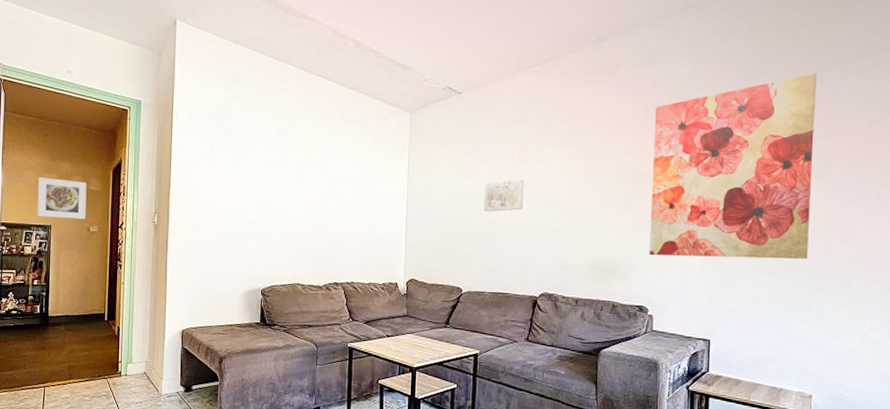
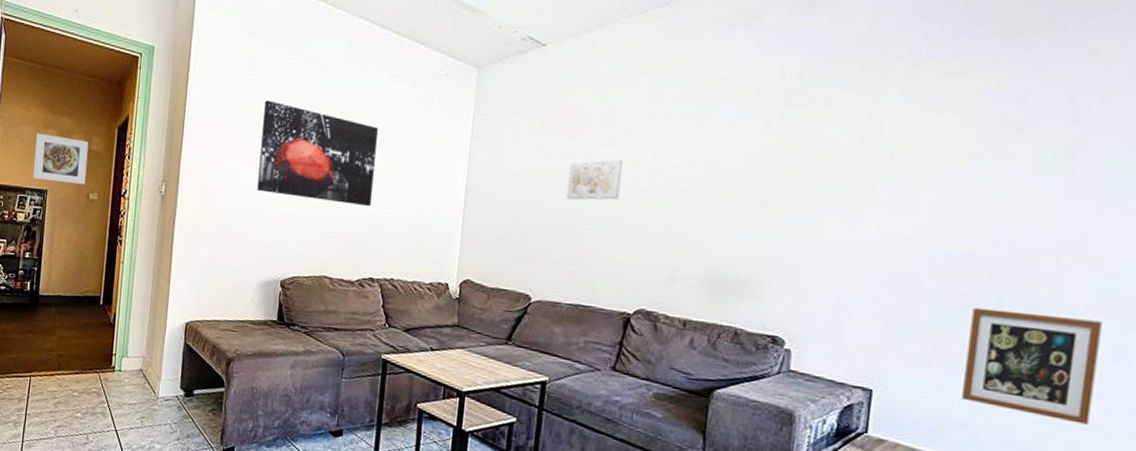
wall art: none [237,143,334,226] -> present [257,100,378,207]
wall art: present [649,73,817,259] -> none [791,26,1064,288]
picture frame: none [769,275,854,353] -> present [962,307,1102,425]

